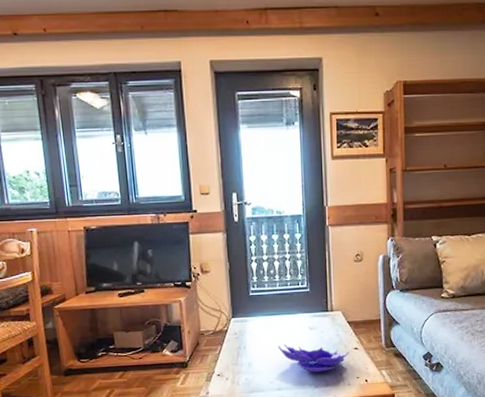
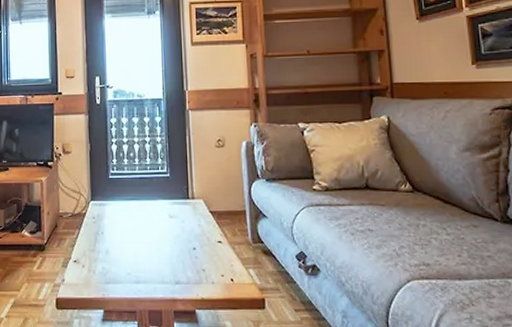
decorative bowl: present [278,344,349,373] -> none [136,231,212,266]

